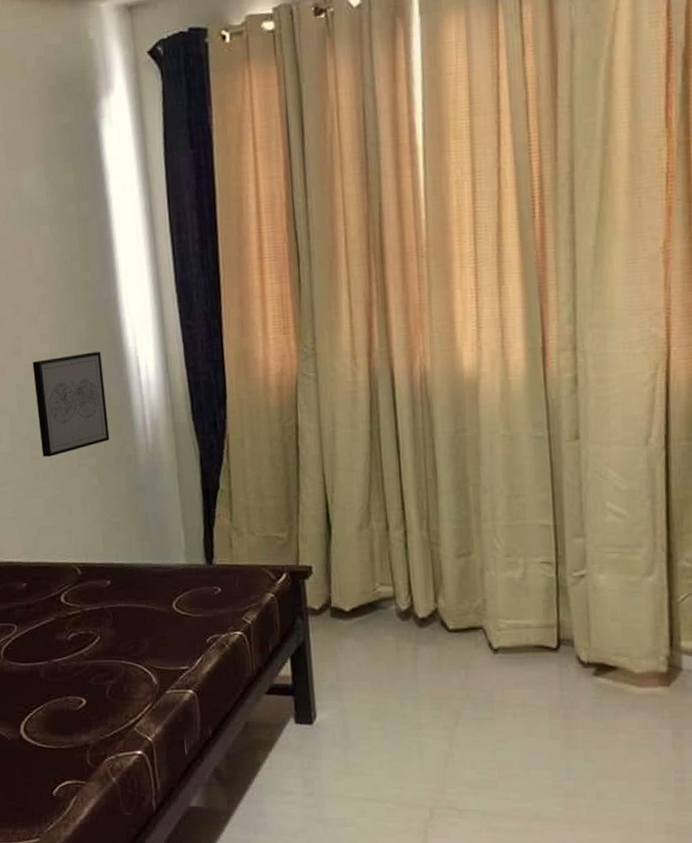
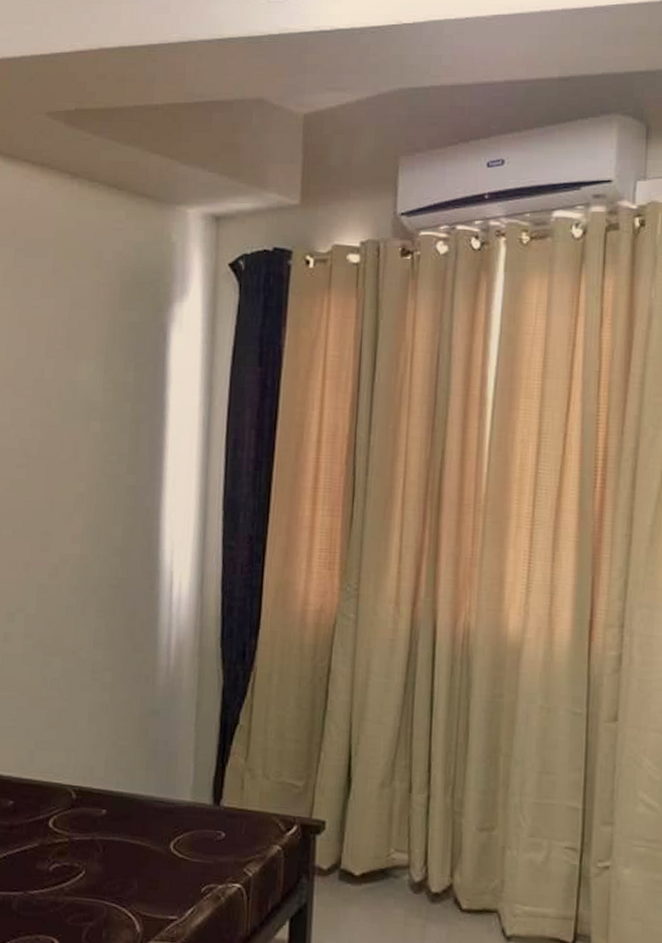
wall art: present [32,351,110,457] -> none [54,559,134,666]

